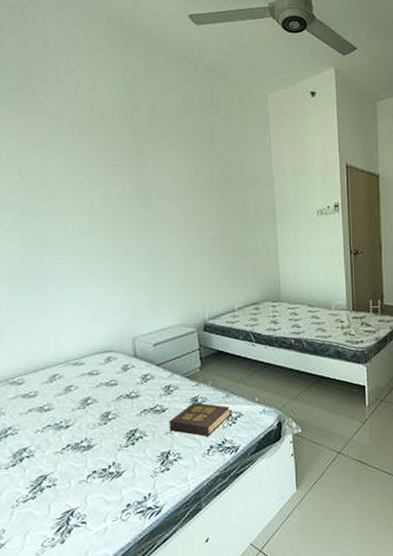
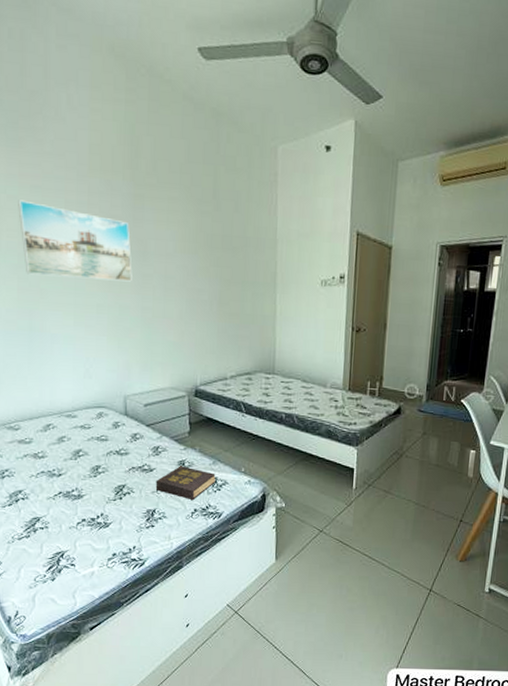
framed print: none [20,157,136,227] -> present [18,199,132,282]

